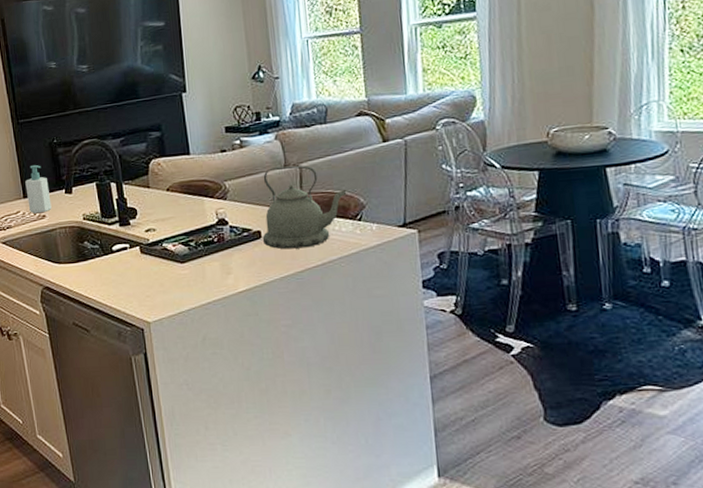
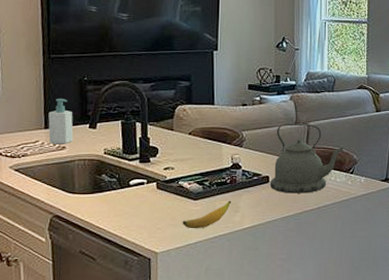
banana: none [171,261,222,296] -> present [182,200,232,229]

